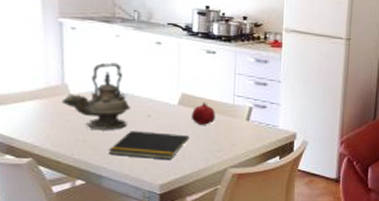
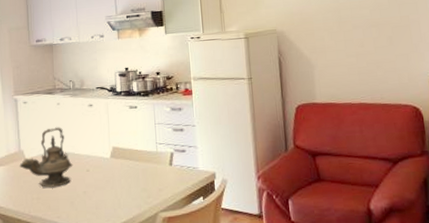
notepad: present [108,131,190,160] -> none [57,184,123,209]
fruit: present [191,102,215,125] -> none [122,152,143,174]

